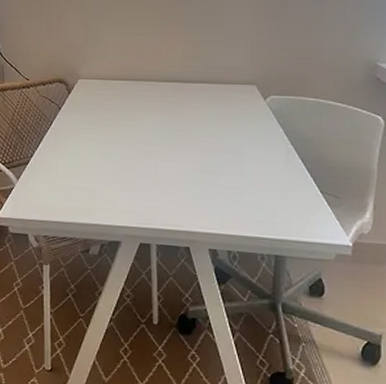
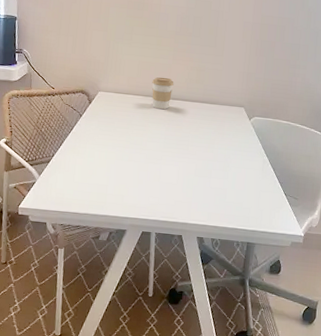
coffee cup: none [139,56,166,95] -> present [152,77,174,110]

